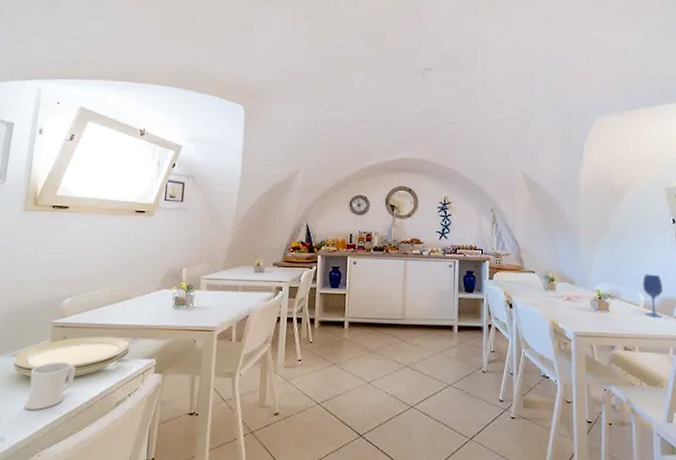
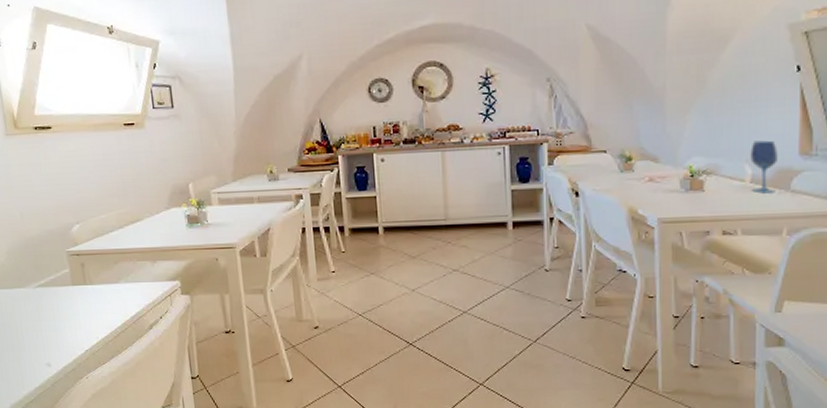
plate: present [12,336,130,378] -> none [37,261,152,307]
mug: present [25,362,76,410] -> none [58,289,103,336]

